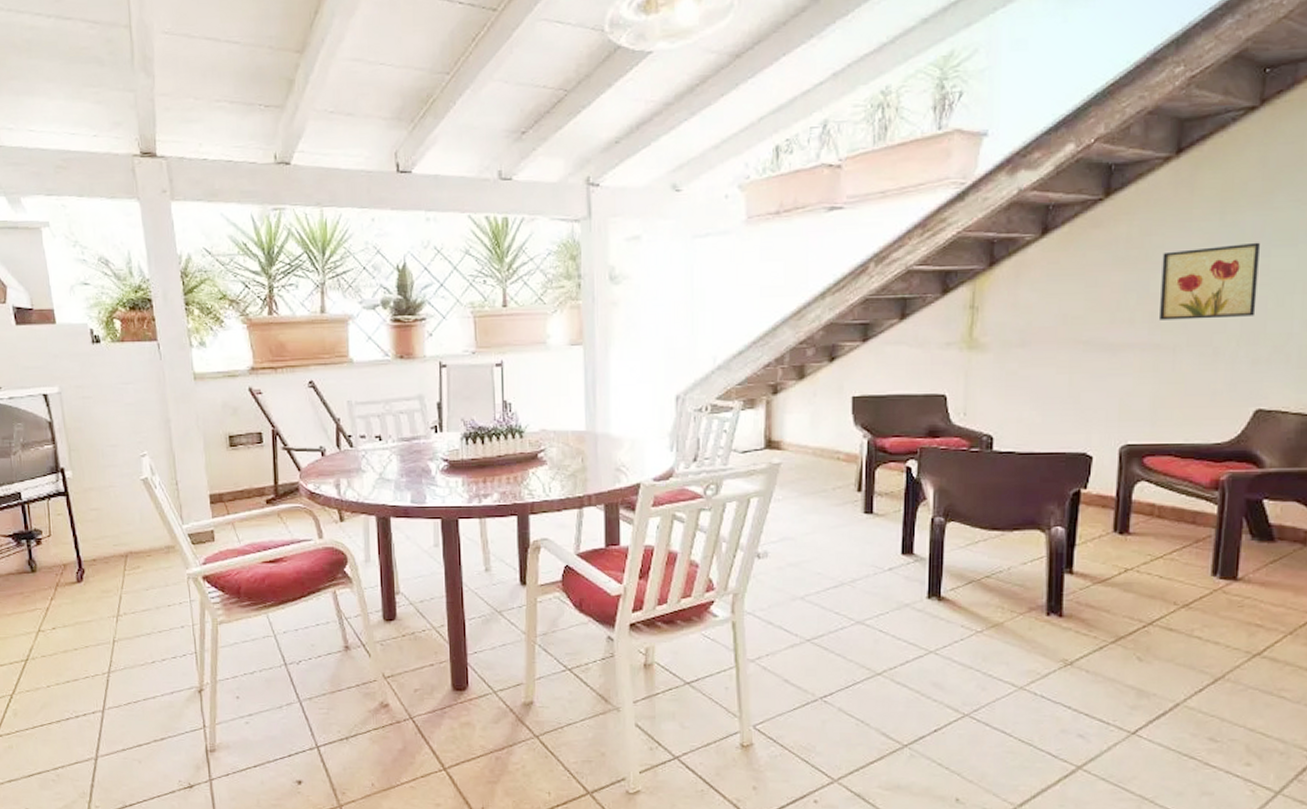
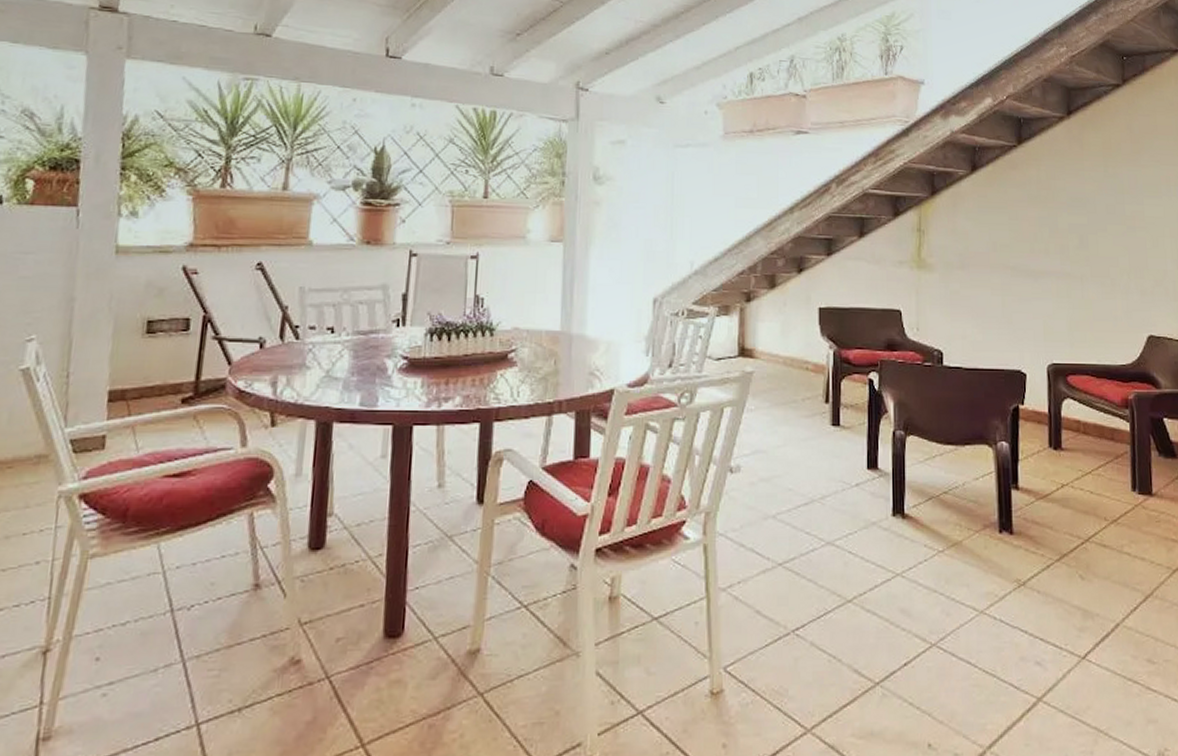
wall art: present [1160,242,1260,320] -> none [1065,192,1139,254]

